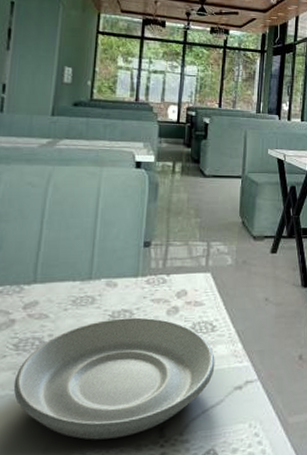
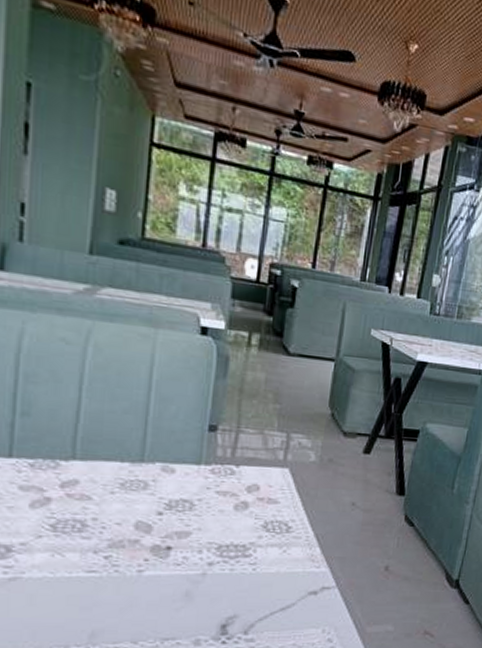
plate: present [13,317,215,440] -> none [52,508,289,631]

